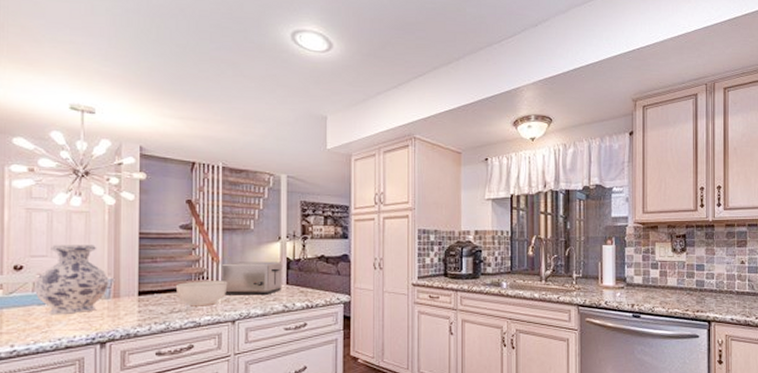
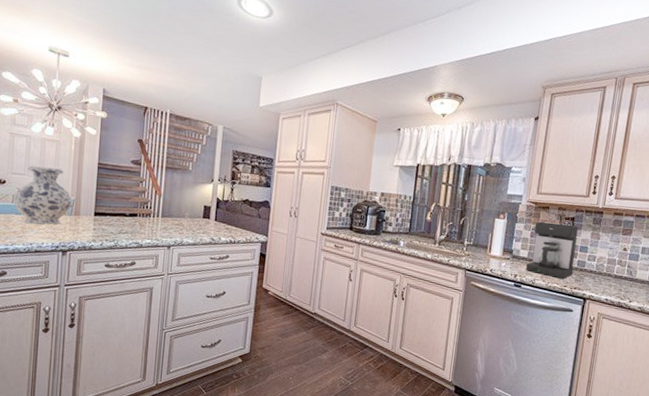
bowl: present [175,281,228,307] -> none [124,209,167,231]
toaster: present [221,261,283,295] -> none [161,196,213,228]
coffee maker: none [643,243,693,303] -> present [526,221,579,279]

